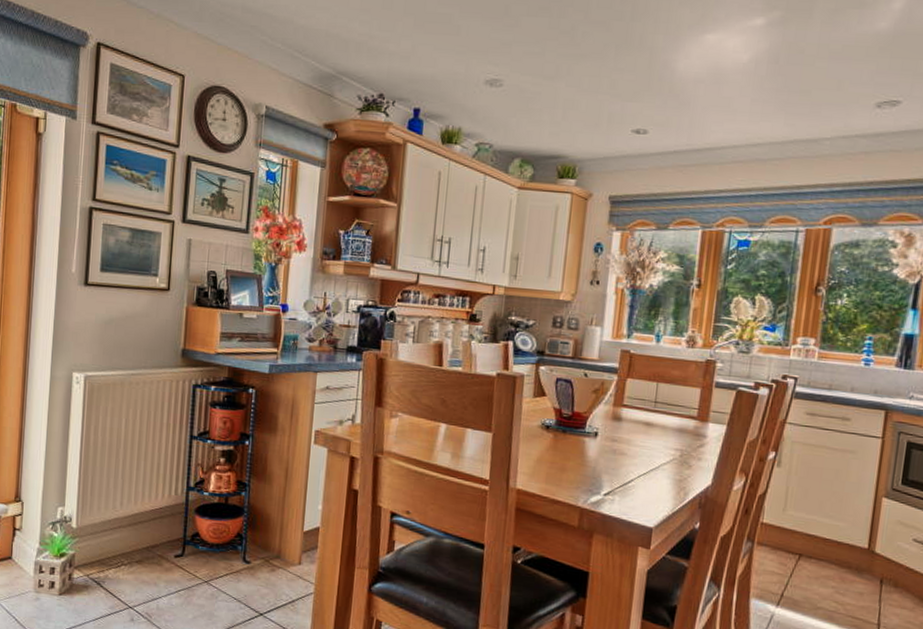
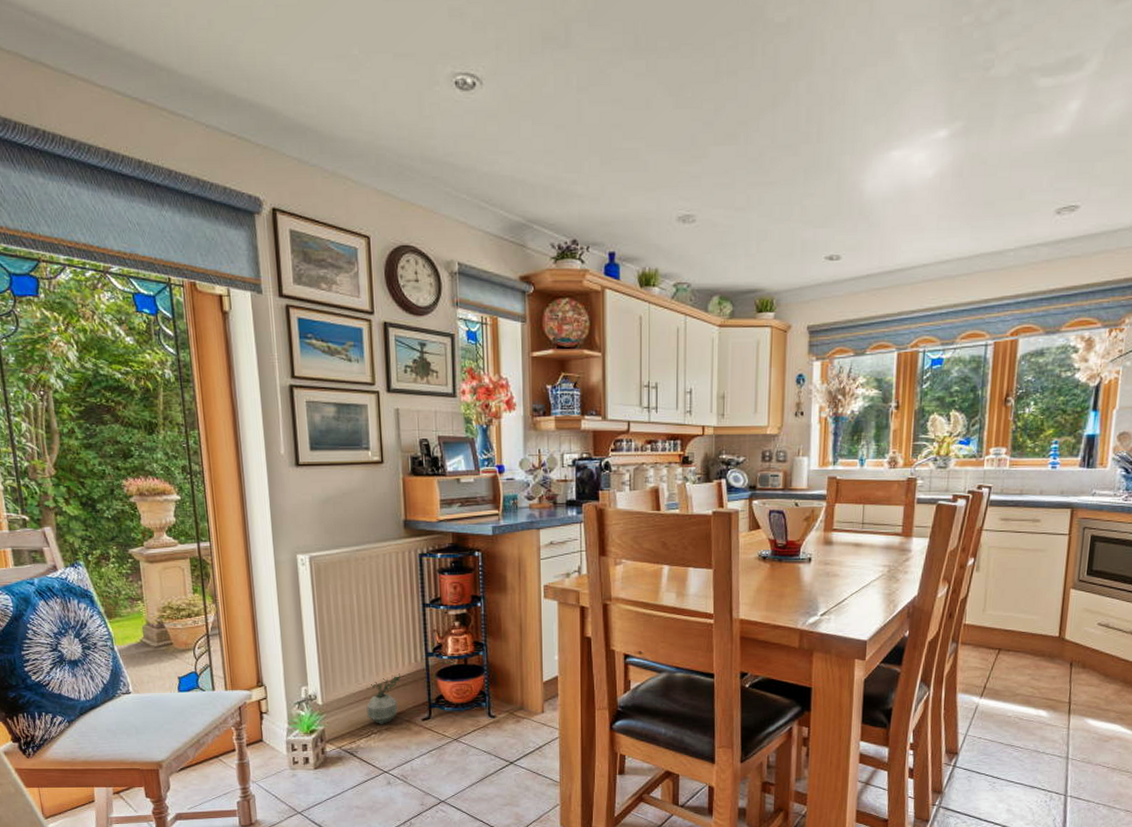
potted plant: none [119,505,159,557] -> present [366,673,402,724]

